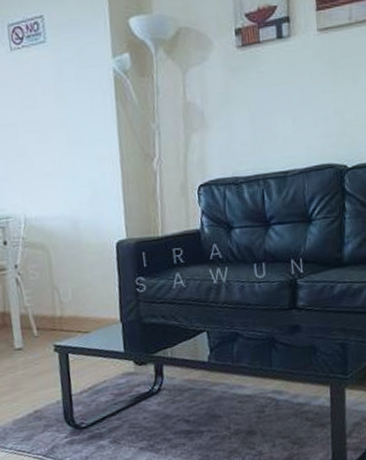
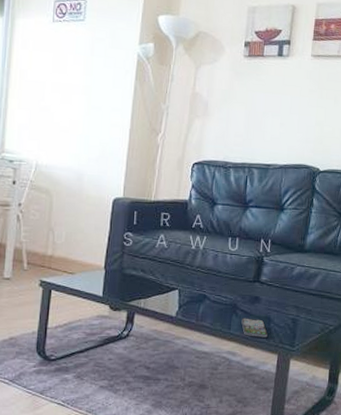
smartphone: none [283,350,315,371] -> present [241,318,268,338]

